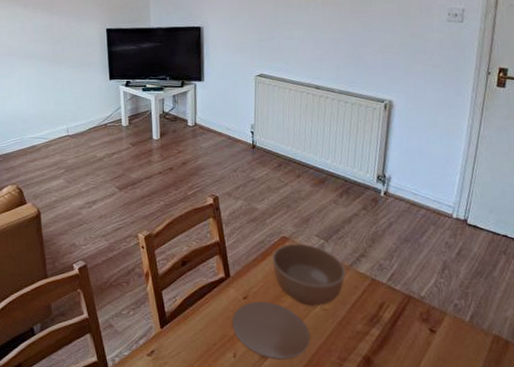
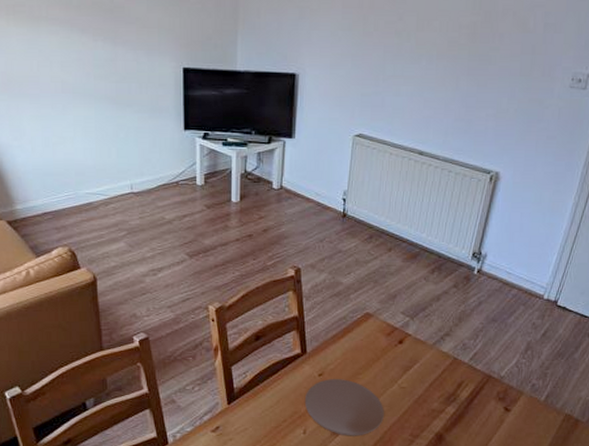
bowl: present [272,243,345,307] -> none [353,320,428,385]

